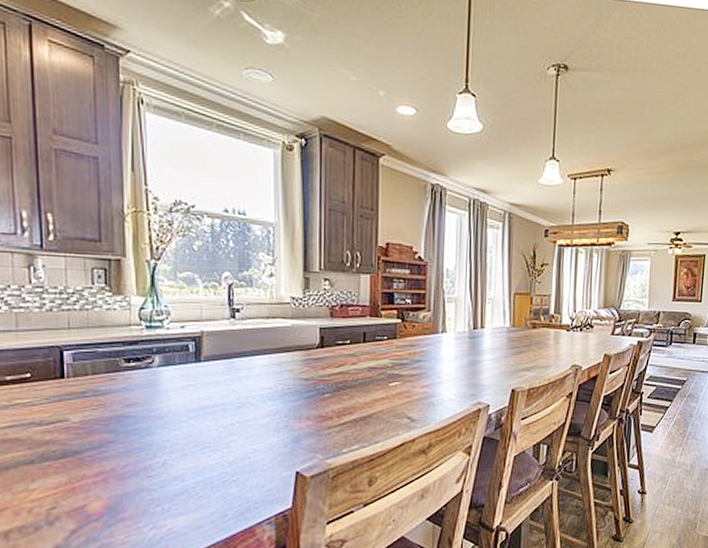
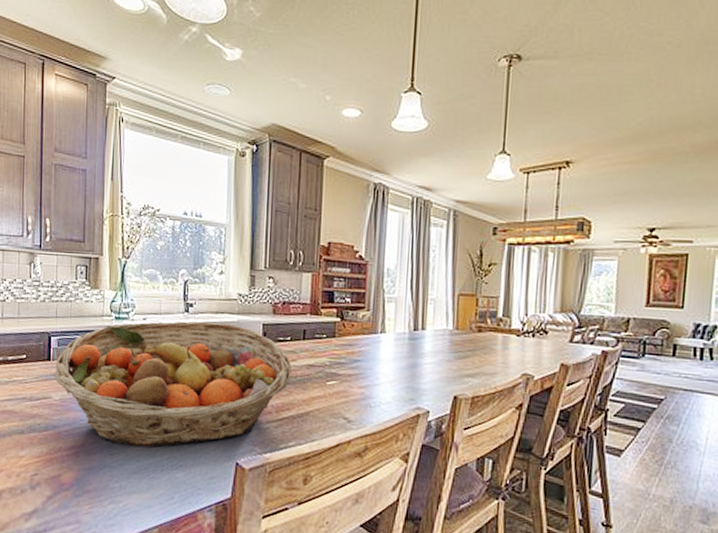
fruit basket: none [70,327,352,466] -> present [54,321,292,448]

